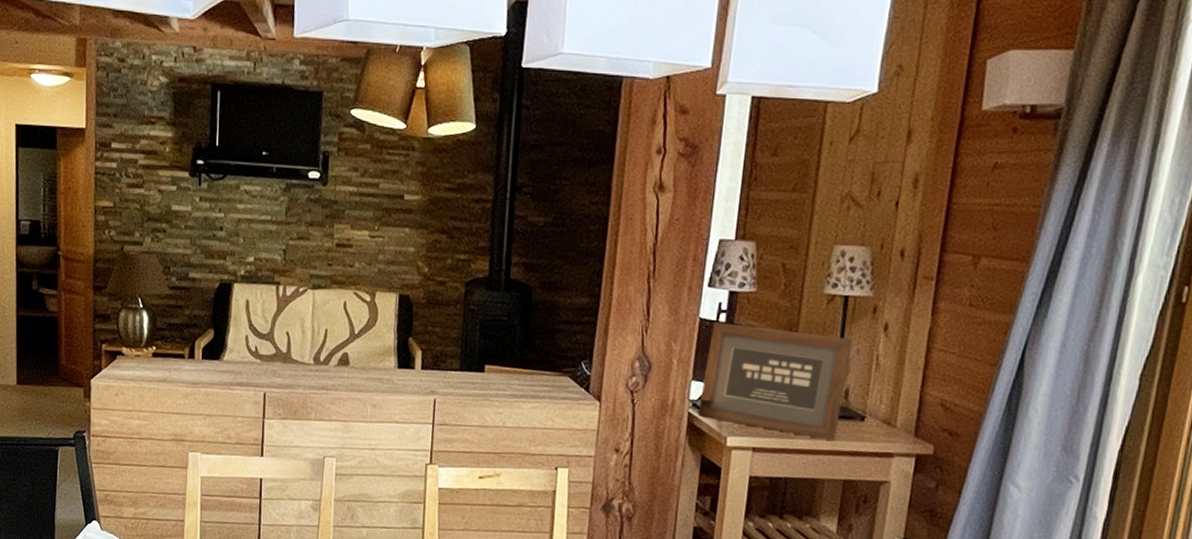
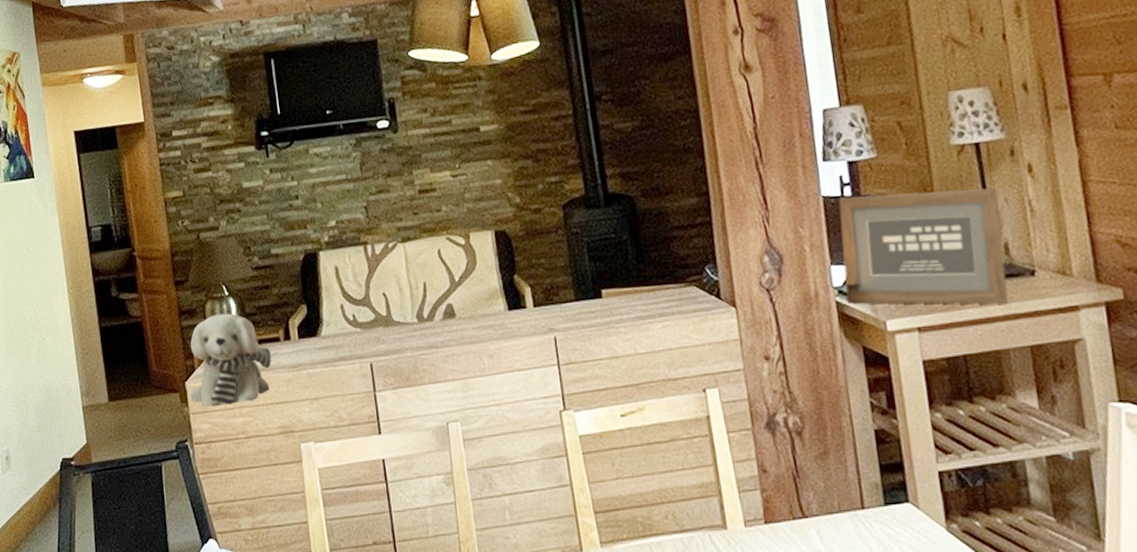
plush toy: none [93,323,175,408] -> present [190,313,272,407]

